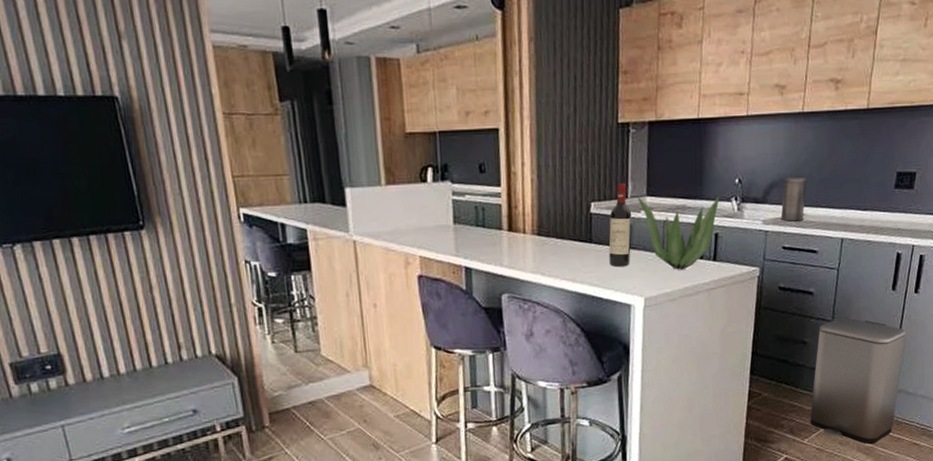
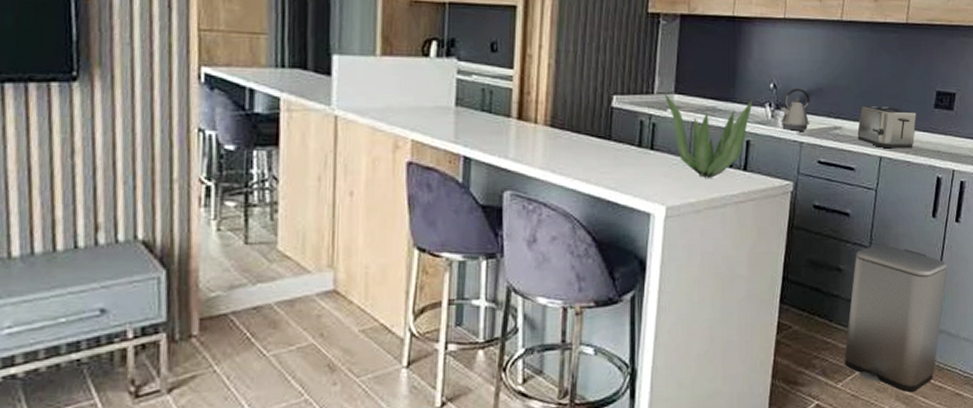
wine bottle: present [608,182,632,268] -> none [629,76,657,170]
kettle: none [745,180,775,222] -> present [779,88,810,132]
canister: present [780,176,807,222] -> none [816,86,845,135]
toaster: none [820,190,878,231] -> present [857,105,918,149]

